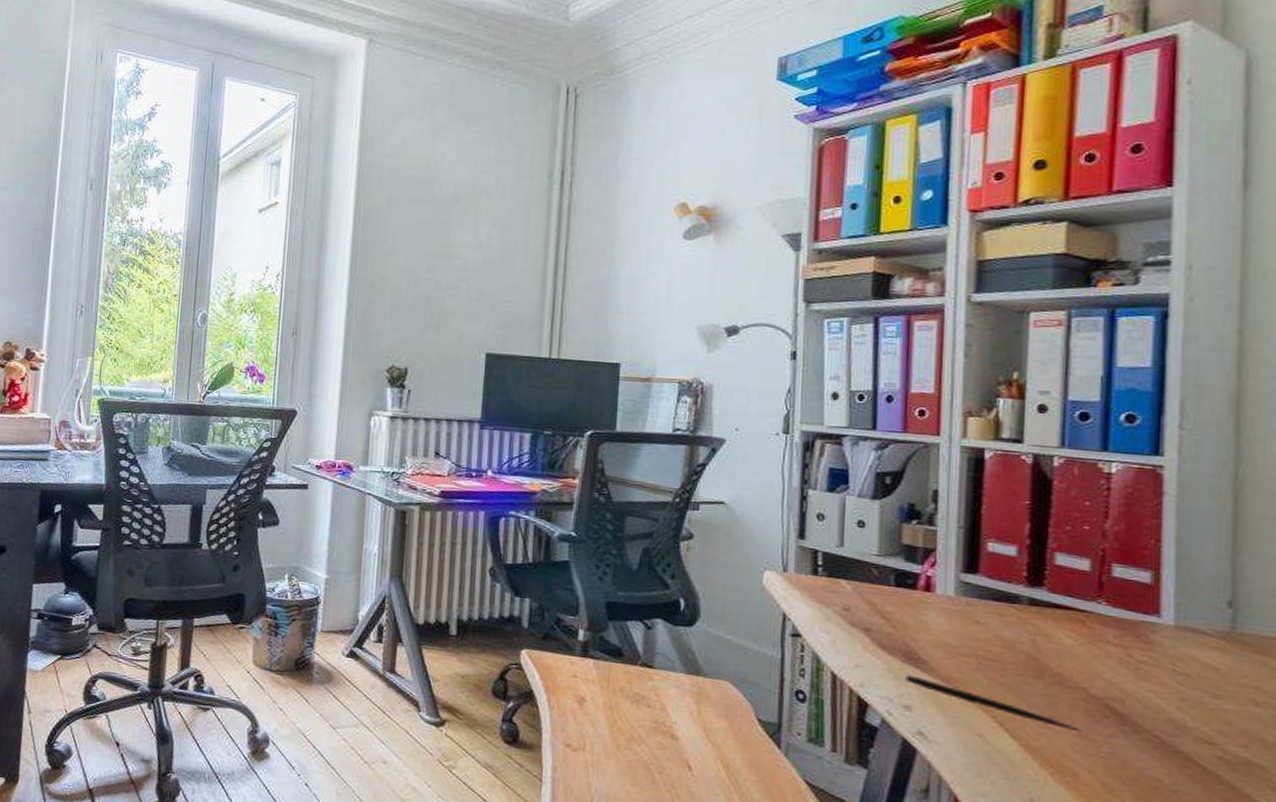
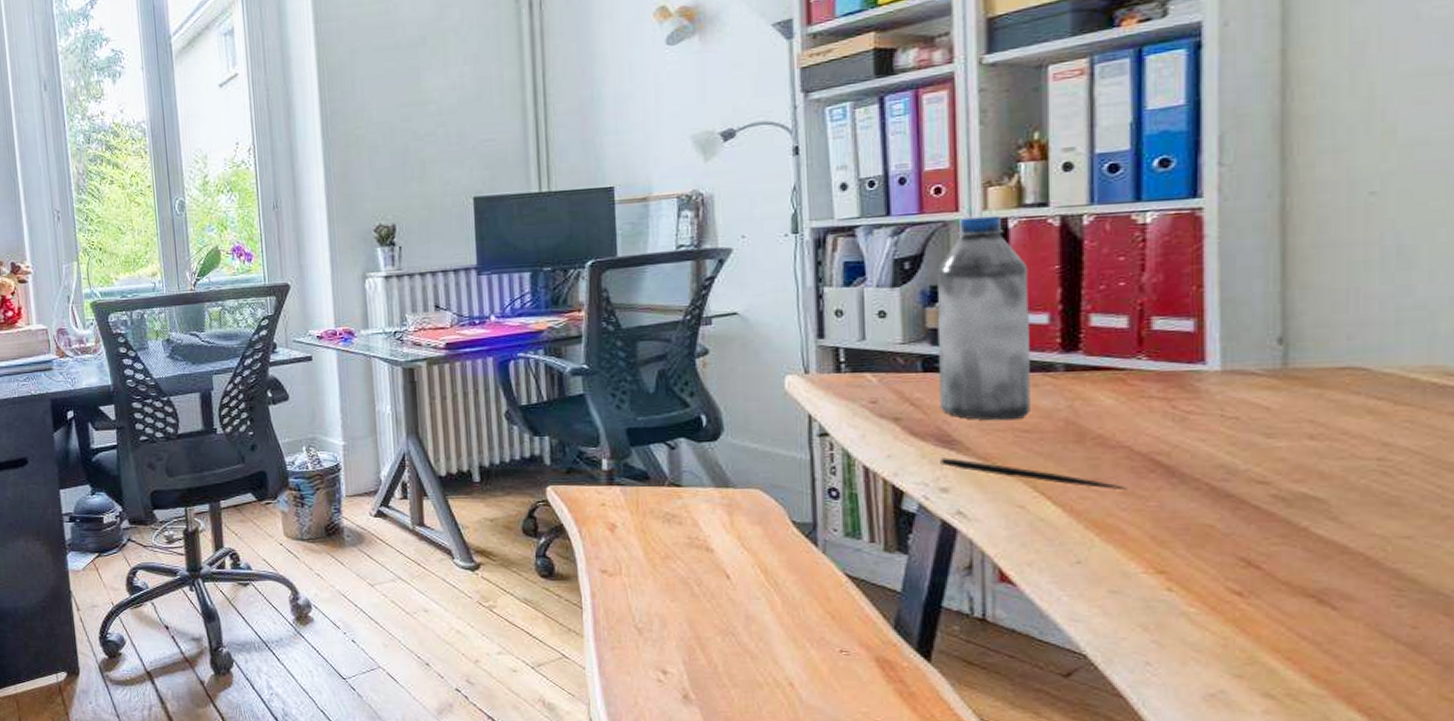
water bottle: none [909,442,1001,647] -> present [936,215,1030,421]

